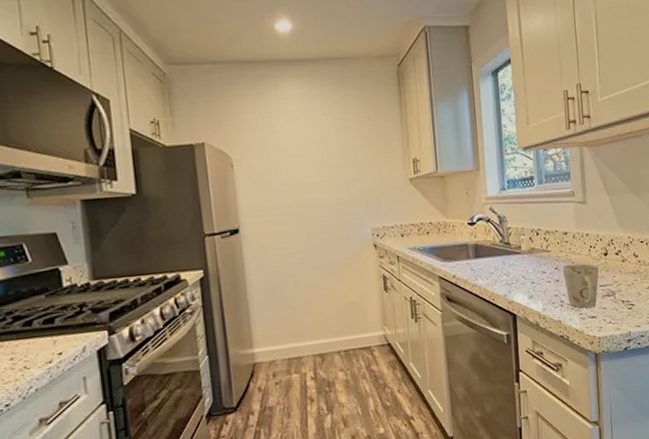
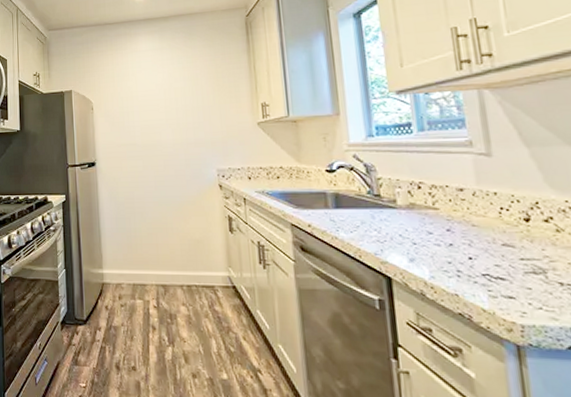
mug: present [562,263,599,309] -> none [457,227,517,284]

